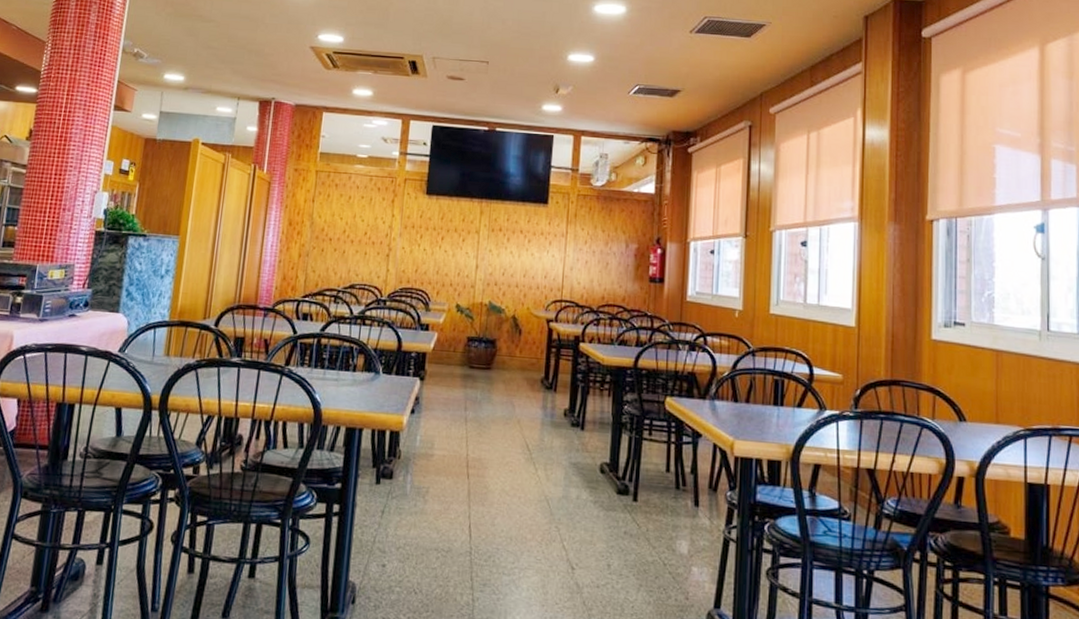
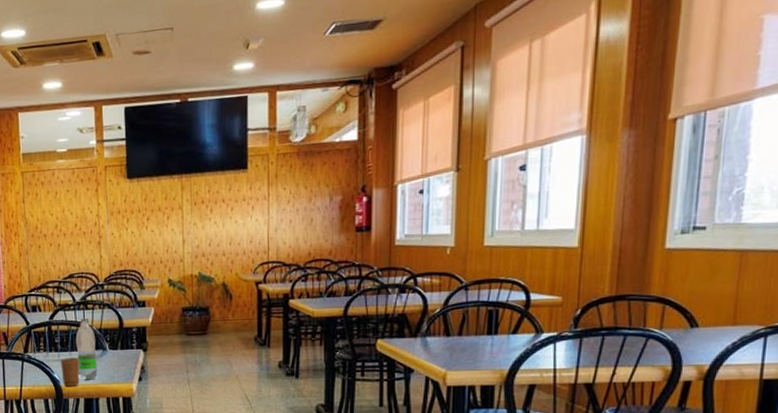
cup: none [324,377,348,412] -> present [60,357,80,386]
bottle: none [343,334,370,407] -> present [75,318,98,380]

